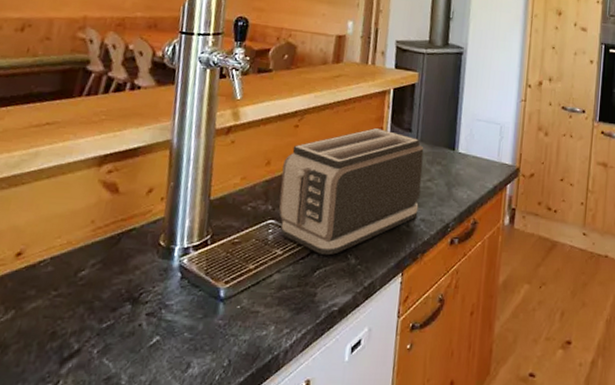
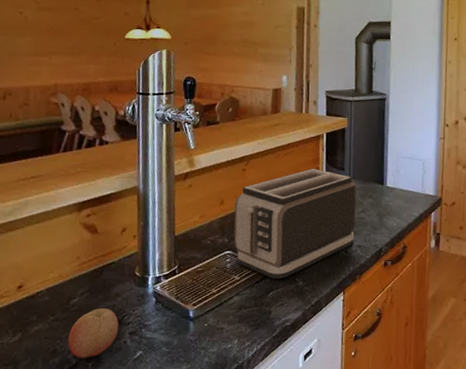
fruit: none [70,283,135,343] -> present [67,309,119,358]

